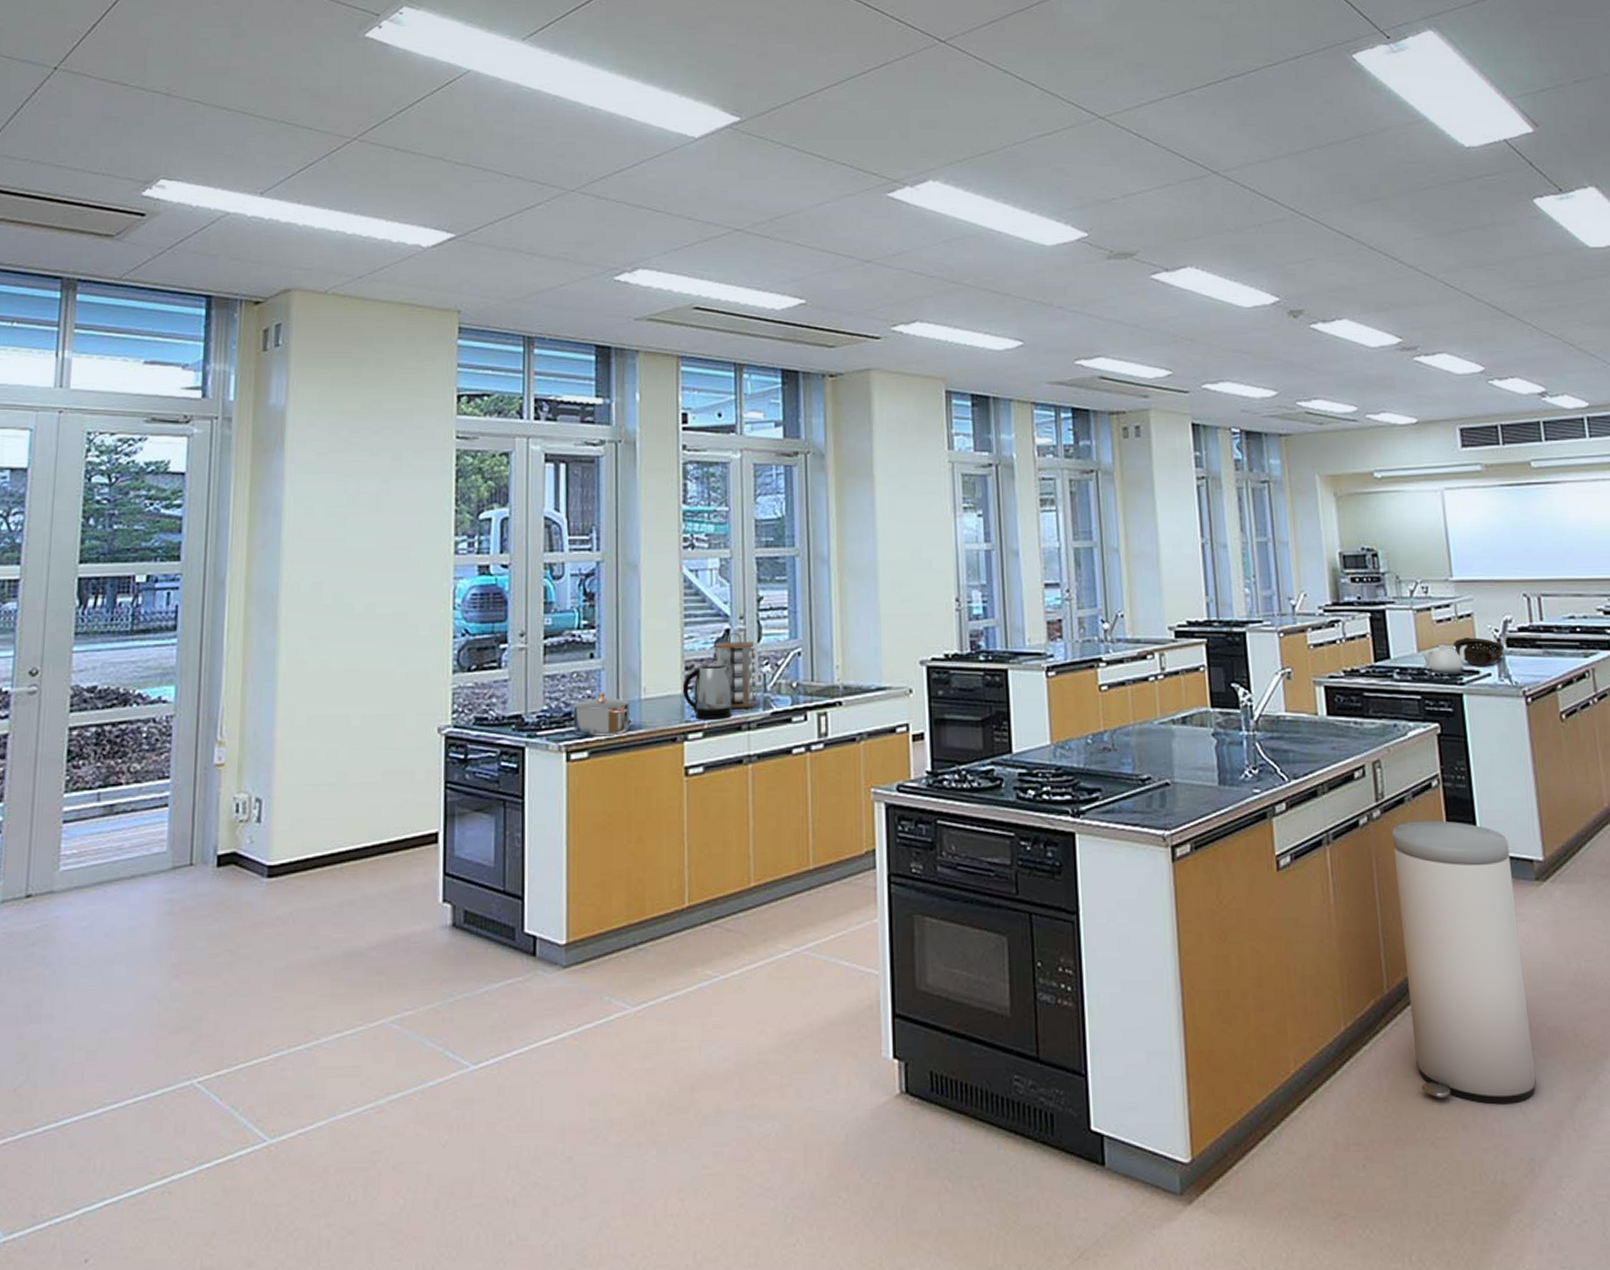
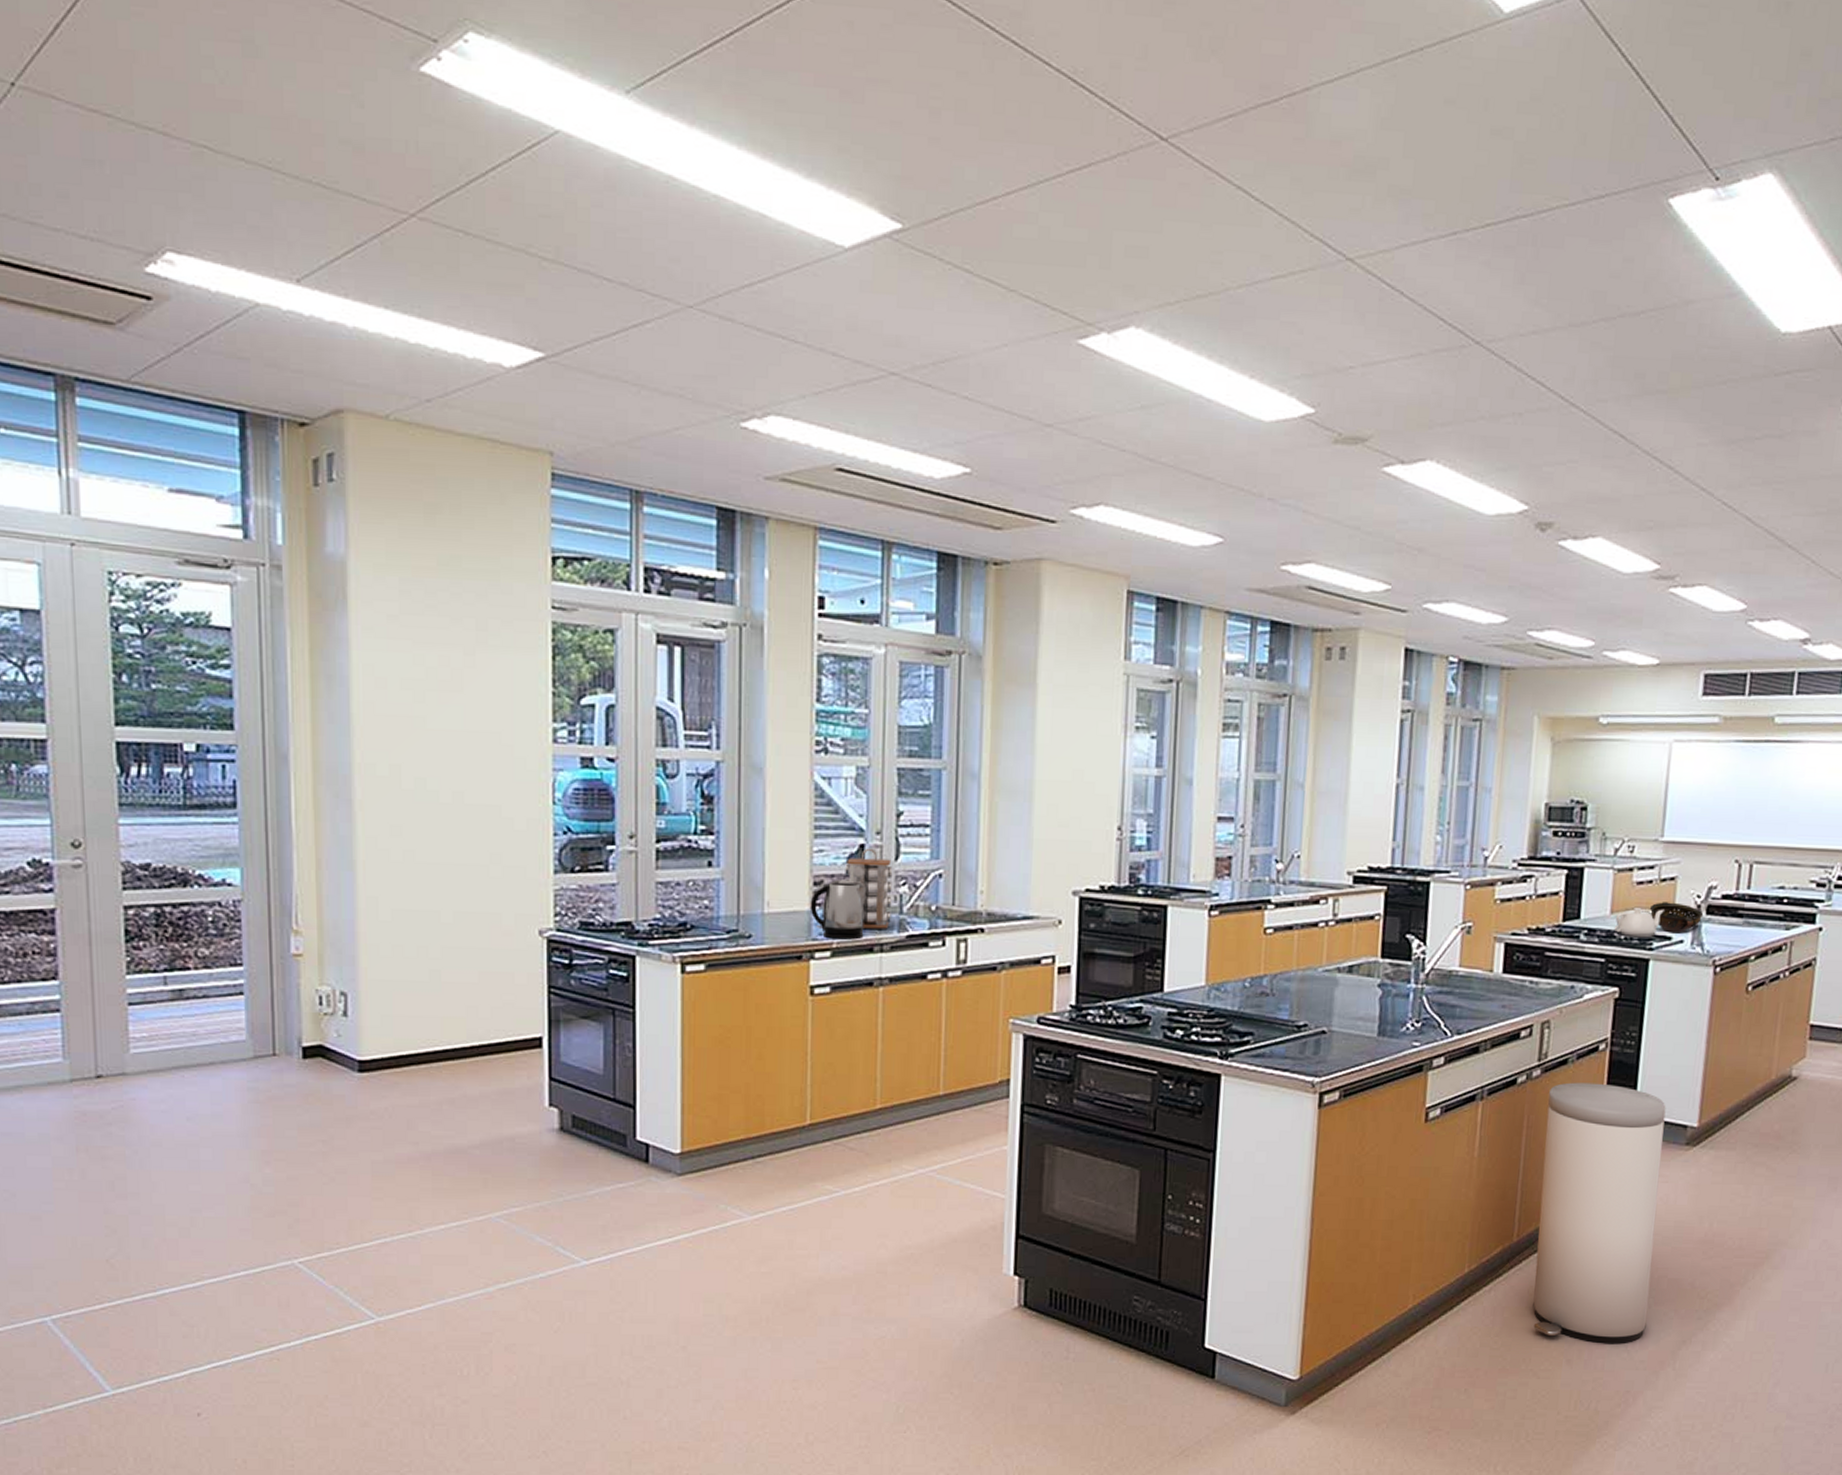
cooking pot: present [572,692,631,737] -> none [688,903,752,950]

